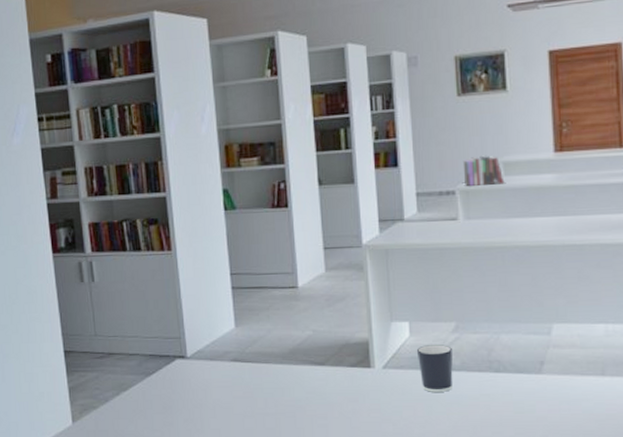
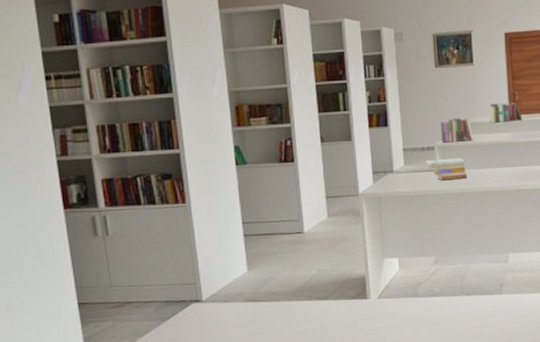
mug: present [416,345,453,392] -> none [404,275,434,316]
books: none [445,204,498,232] -> present [426,157,468,181]
books: none [528,136,572,162] -> present [490,103,523,123]

